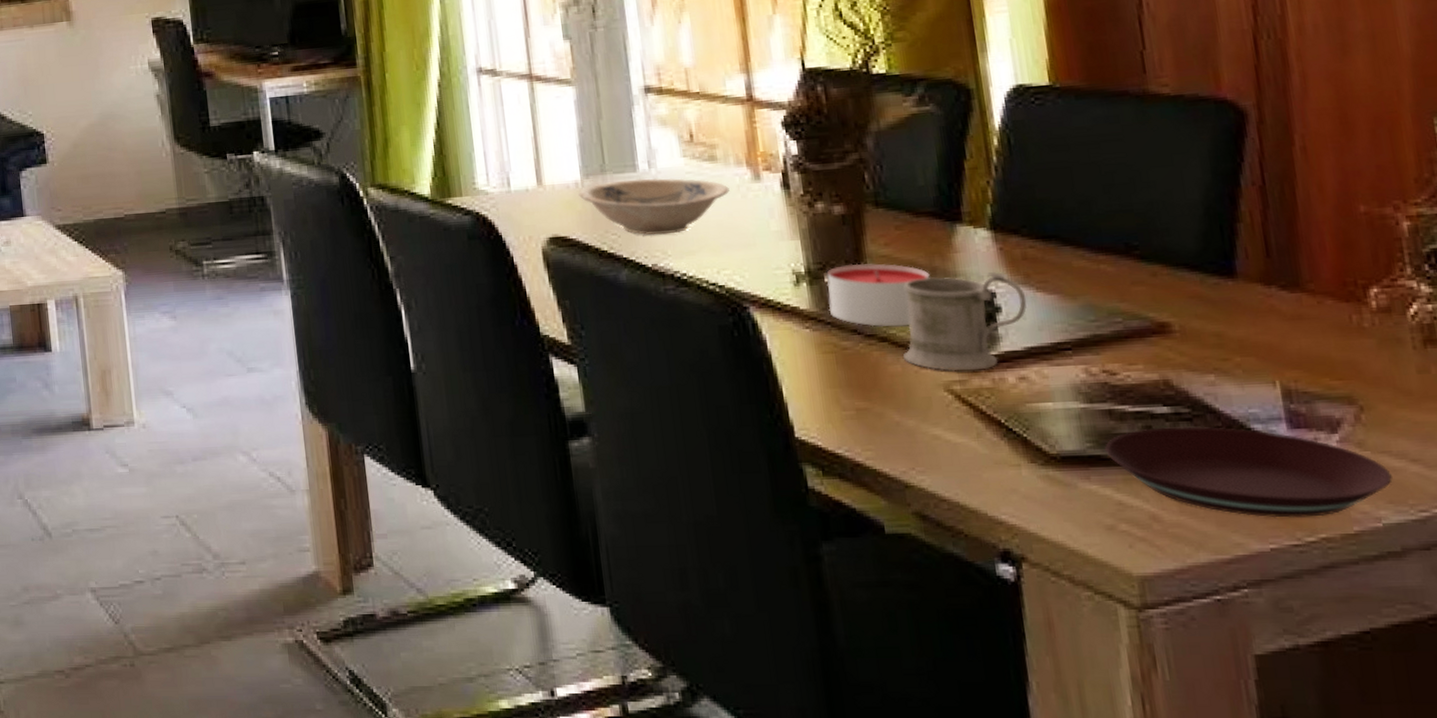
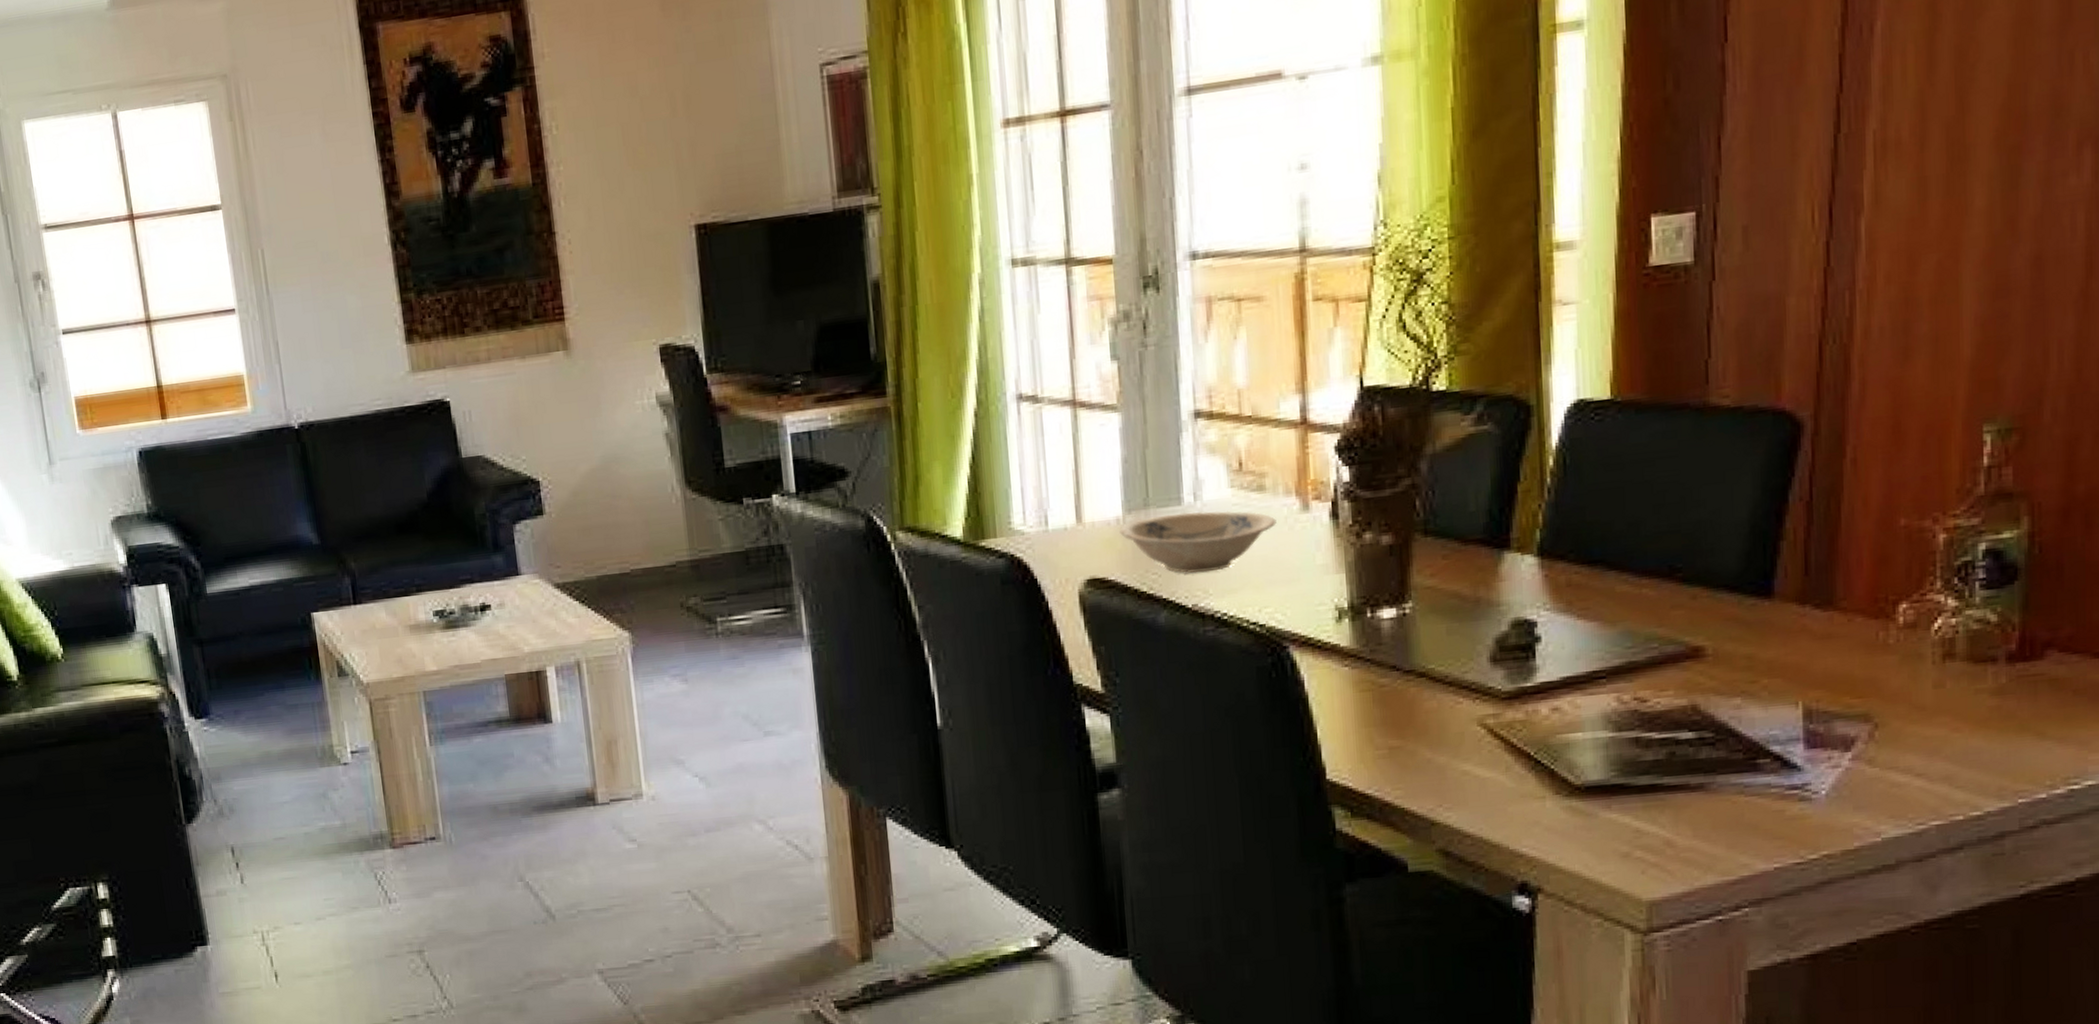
candle: present [826,263,930,327] -> none [1369,595,1473,662]
mug: present [903,272,1027,371] -> none [1440,600,1567,705]
plate: present [1104,426,1392,518] -> none [1627,750,1896,838]

